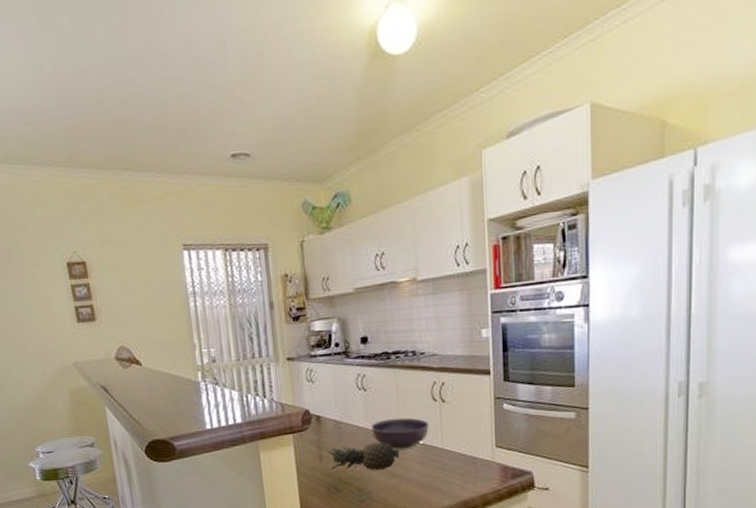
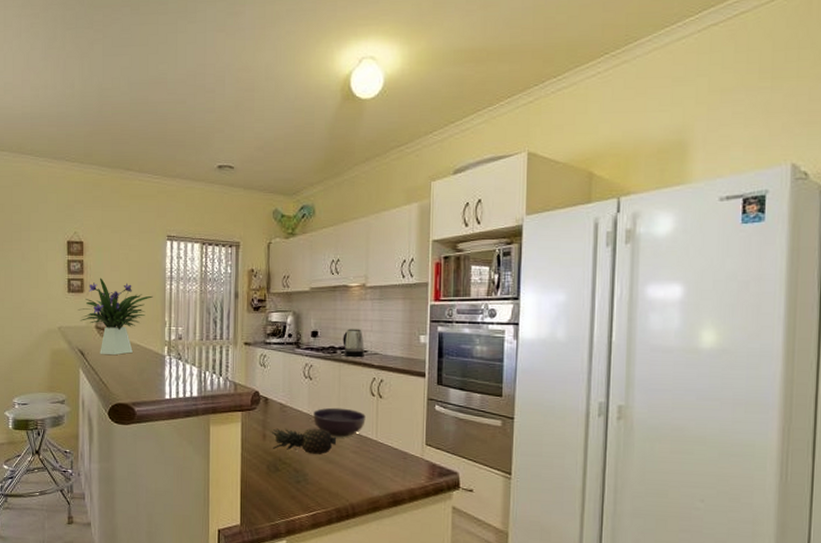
flower arrangement: none [92,301,176,389] -> present [77,278,153,356]
kettle: none [396,329,422,362] -> present [343,328,364,358]

